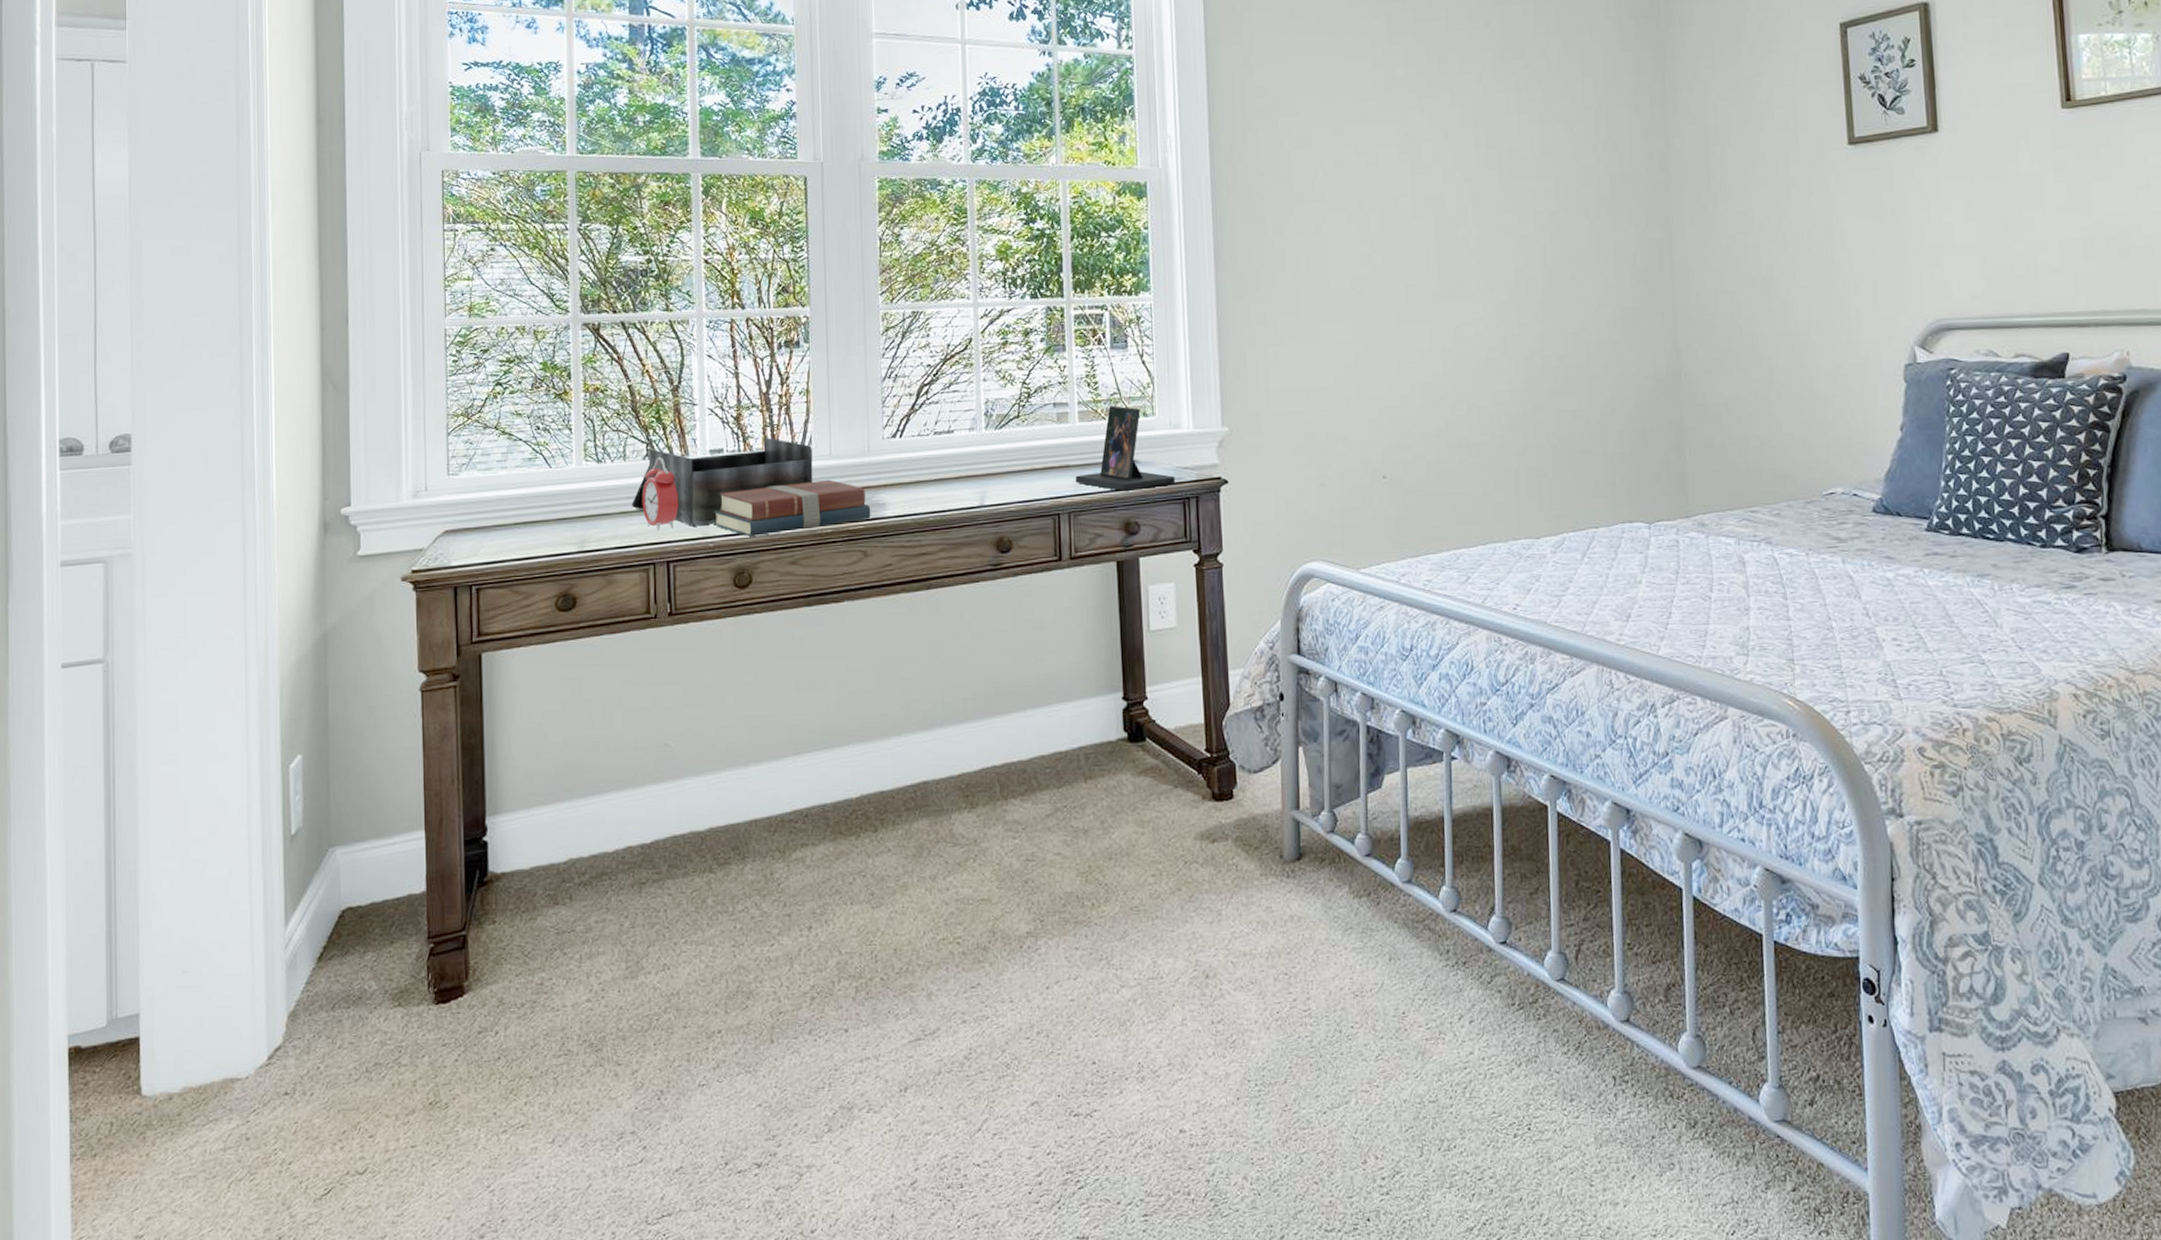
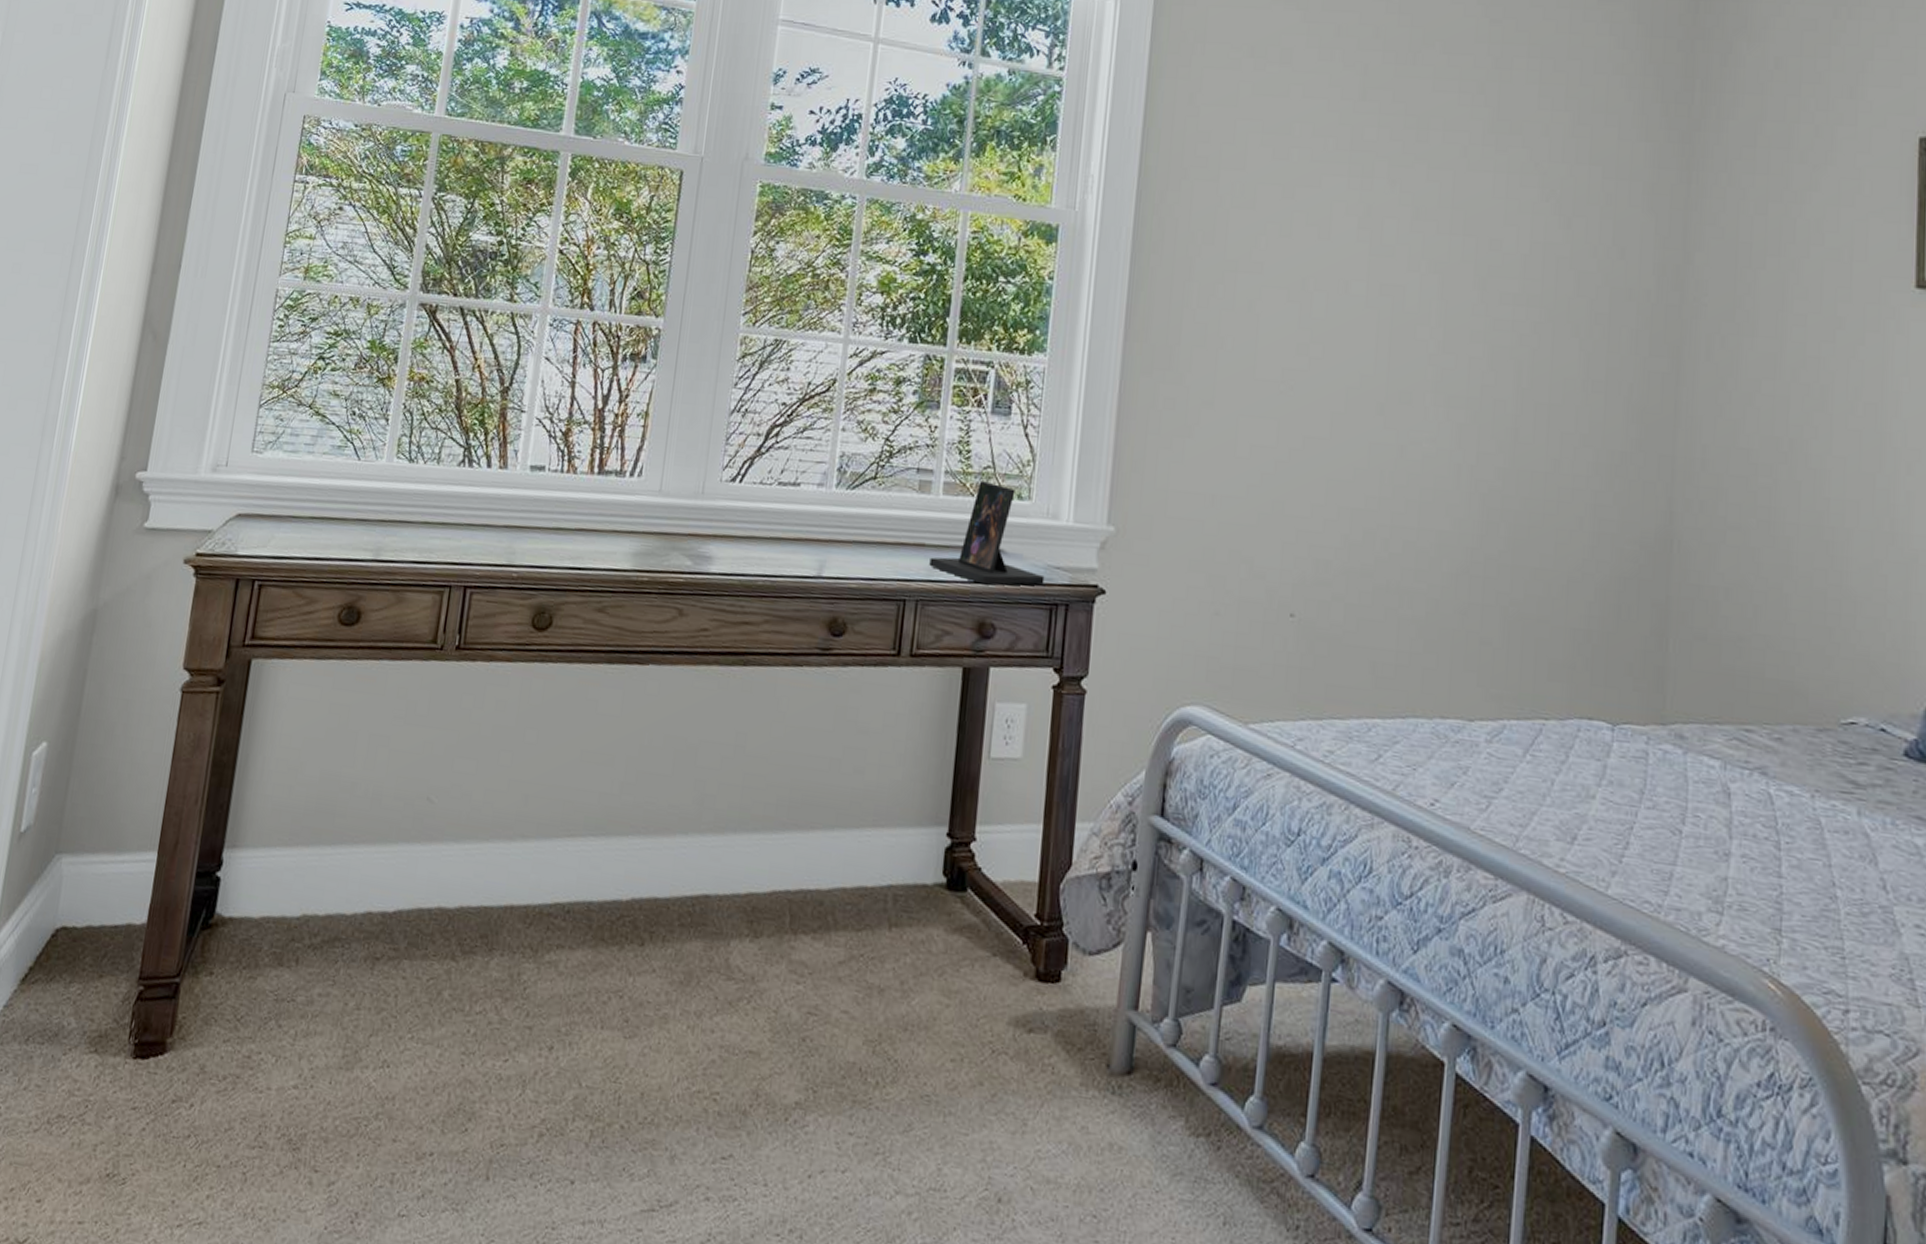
desk organizer: present [632,438,813,526] -> none [437,455,642,552]
alarm clock: present [642,457,679,530] -> none [448,465,489,550]
books: present [713,479,871,536] -> none [521,515,695,574]

